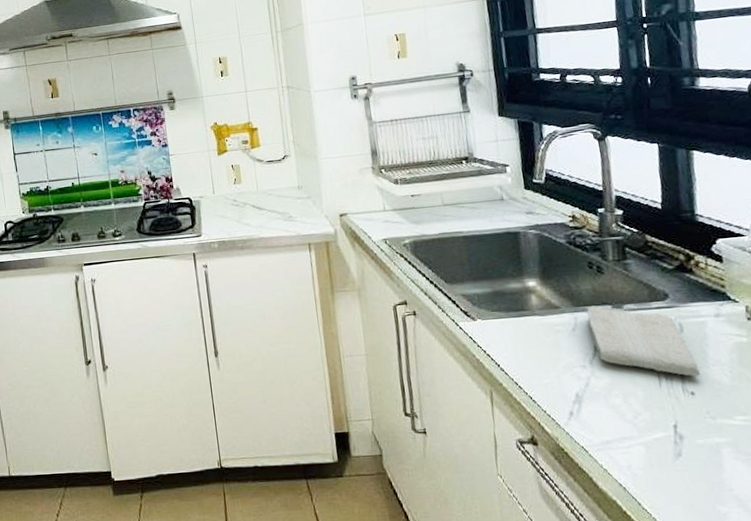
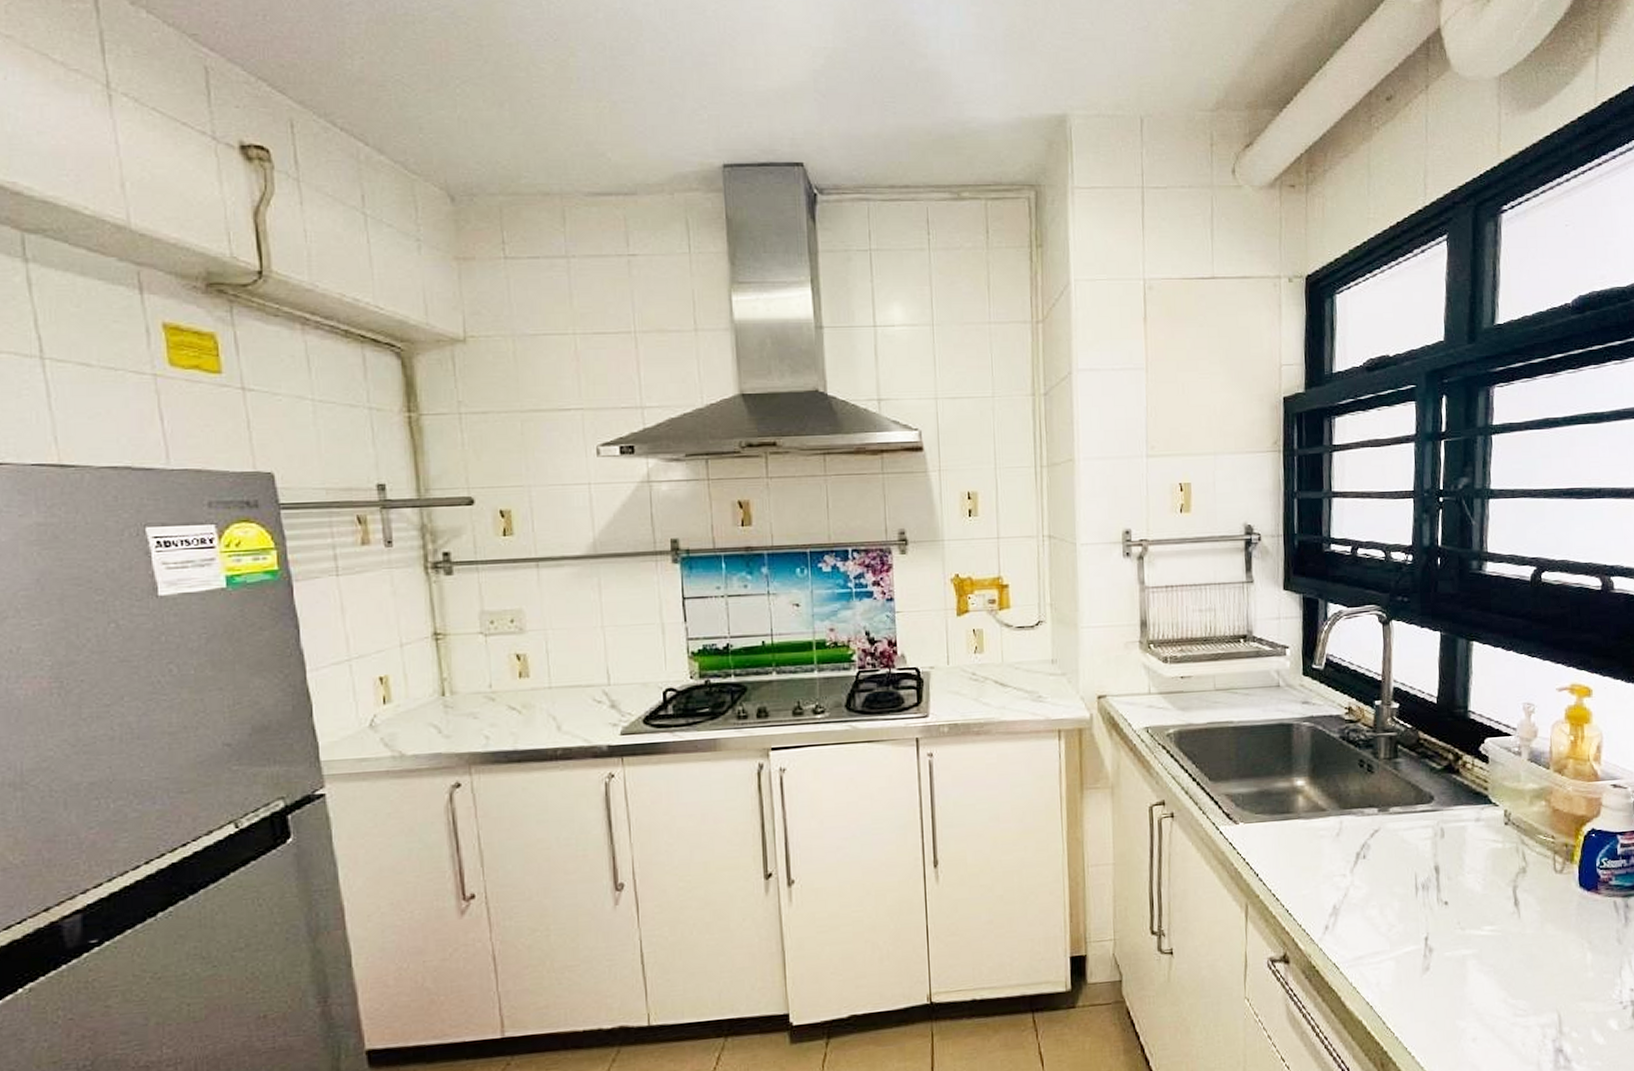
washcloth: present [587,306,701,377] -> none [1353,808,1456,885]

